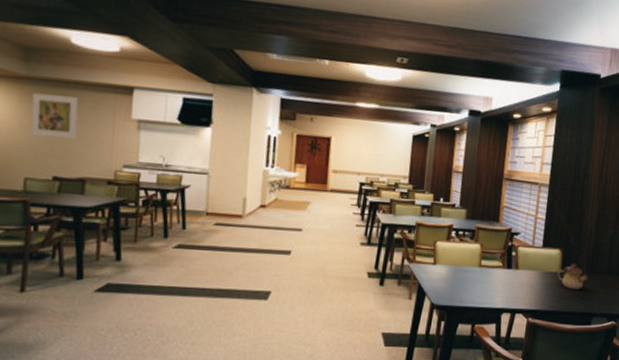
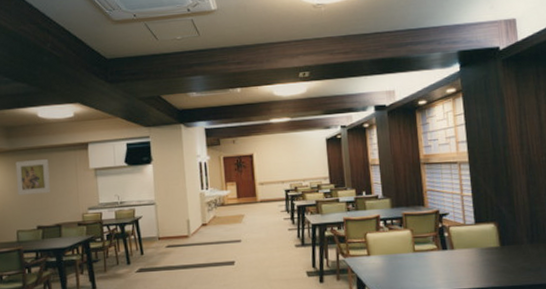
teapot: present [557,263,587,290] -> none [496,235,530,263]

